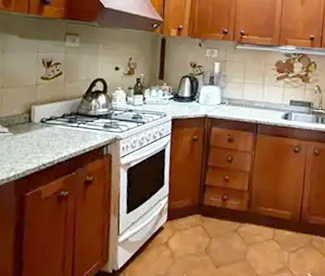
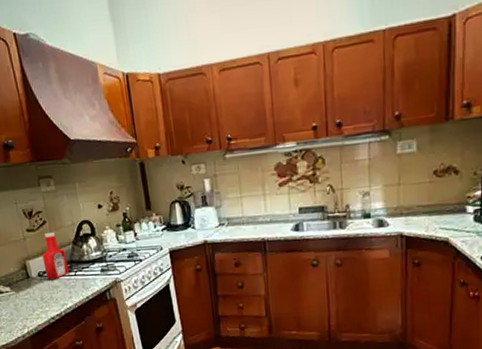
ketchup bottle: none [48,84,73,128] -> present [42,233,69,280]

